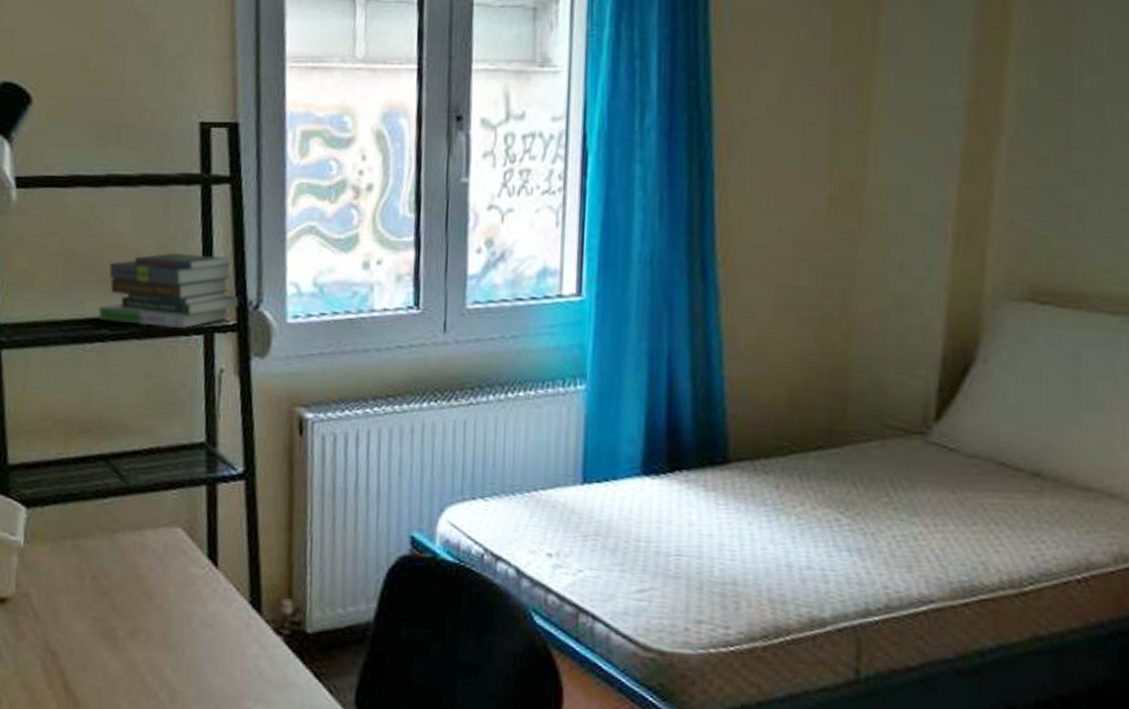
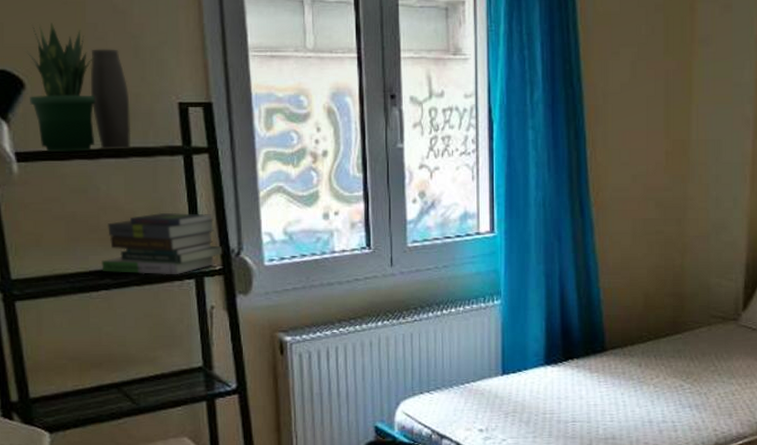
planter: none [34,28,113,178] -> present [23,23,98,153]
vase: none [102,58,145,176] -> present [90,49,131,150]

